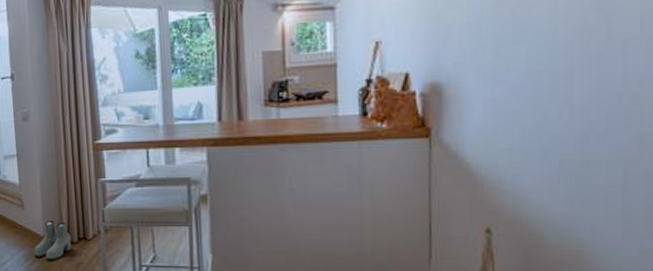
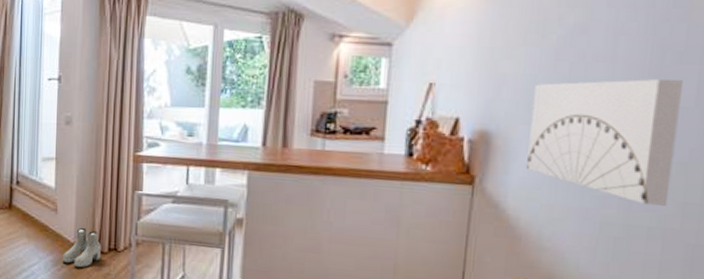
wall art: none [480,11,625,138] -> present [527,78,683,206]

